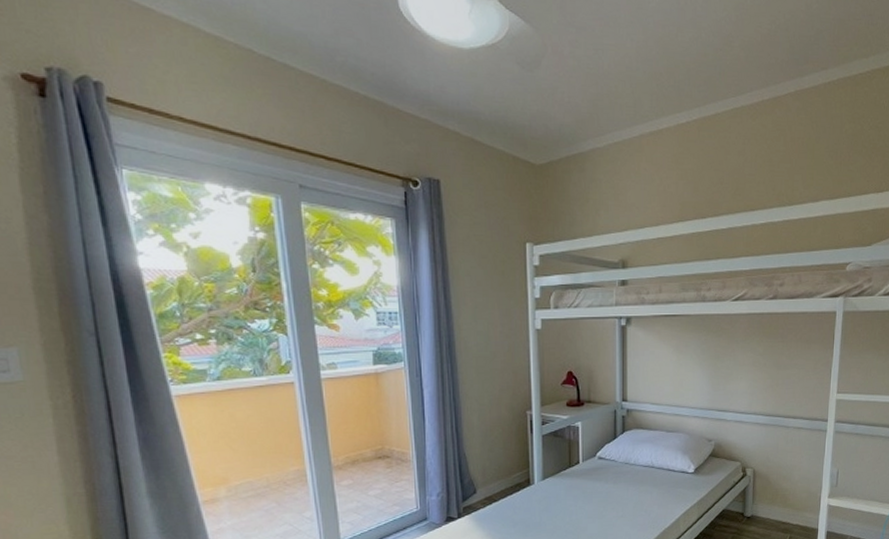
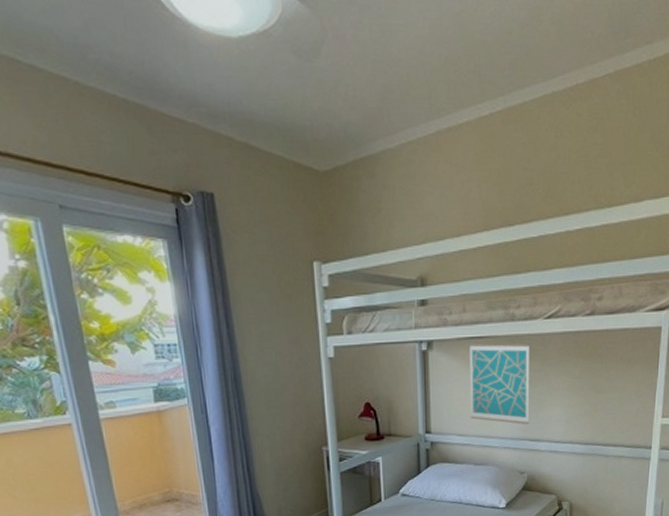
wall art: none [663,321,719,396] -> present [469,343,531,425]

